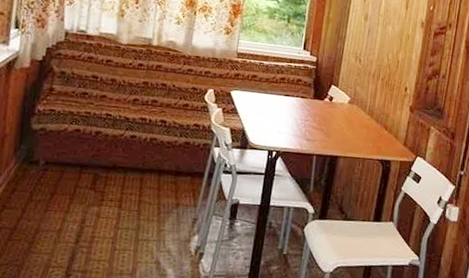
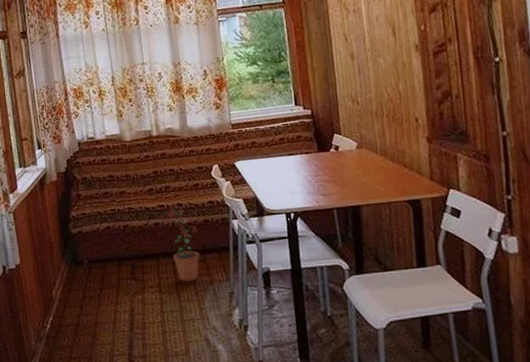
potted plant: none [143,123,177,201] -> present [167,206,200,282]

